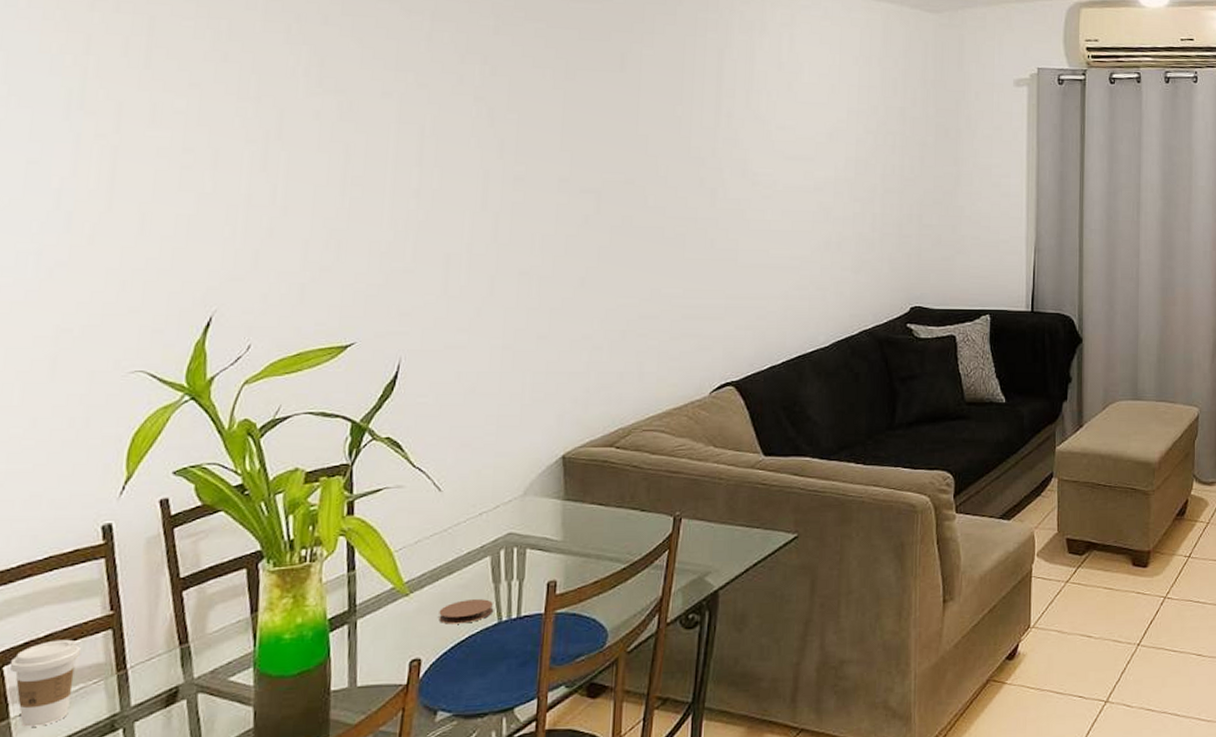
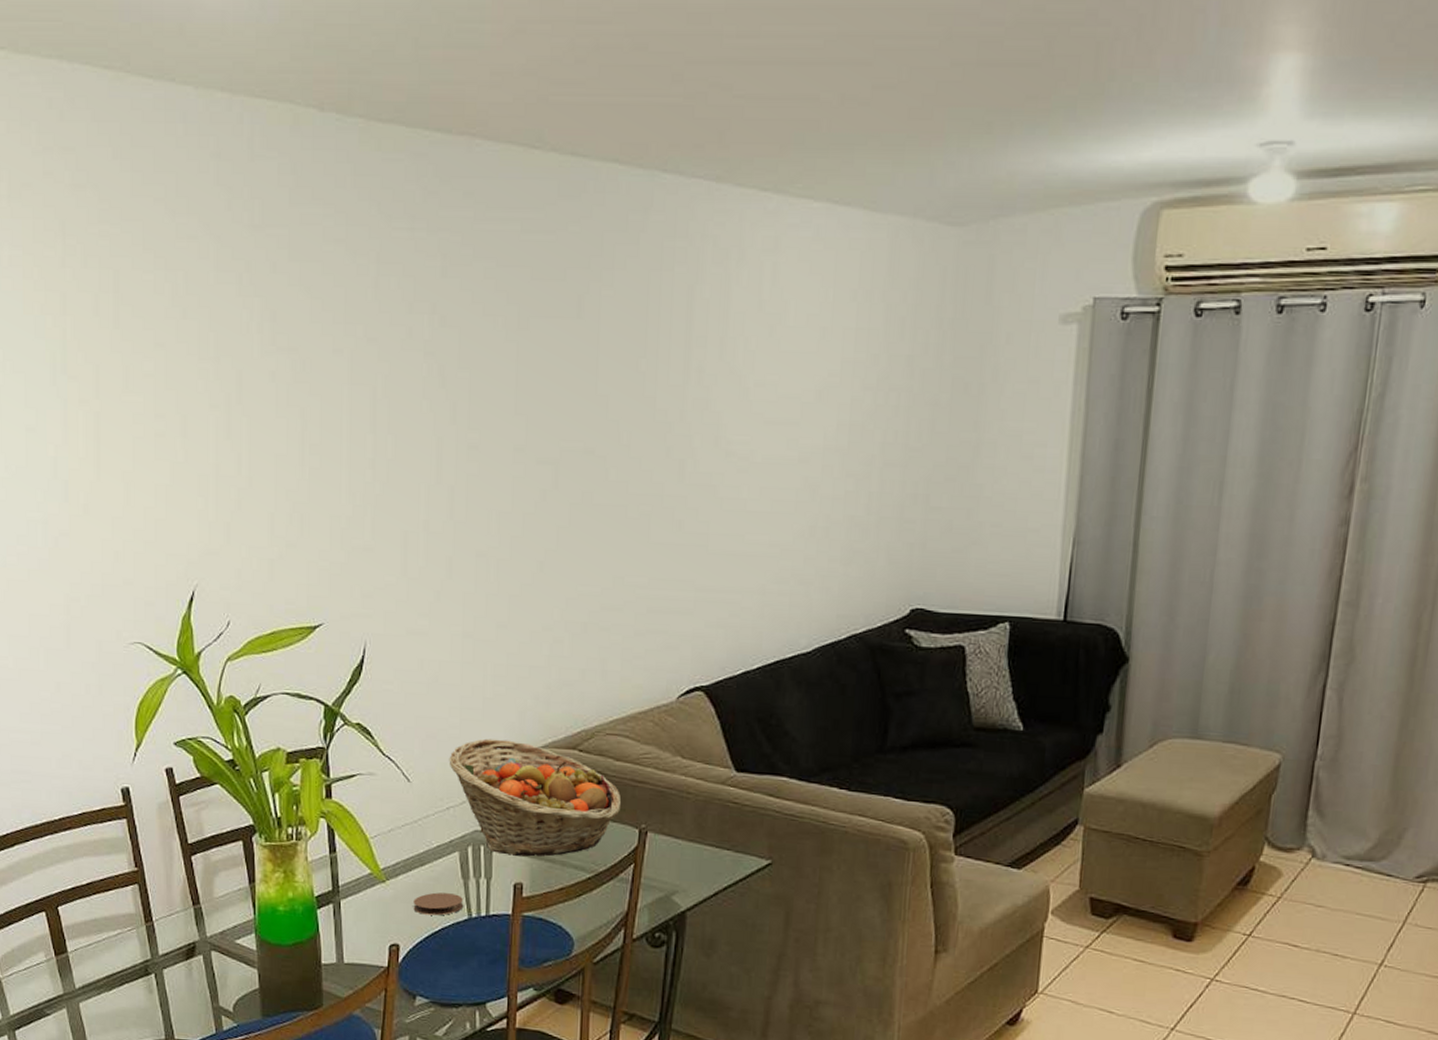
coffee cup: present [9,639,82,727] -> none [62,888,116,963]
fruit basket: none [483,443,657,555] -> present [449,738,622,857]

